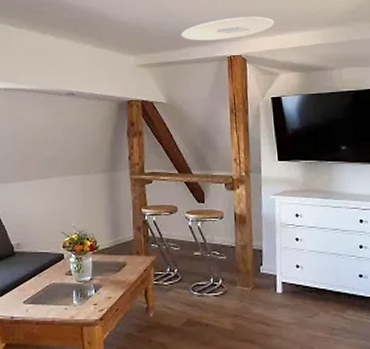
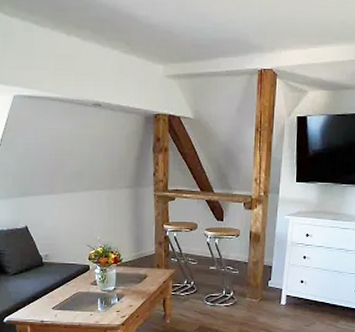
ceiling light: present [181,16,274,41] -> none [212,25,309,51]

